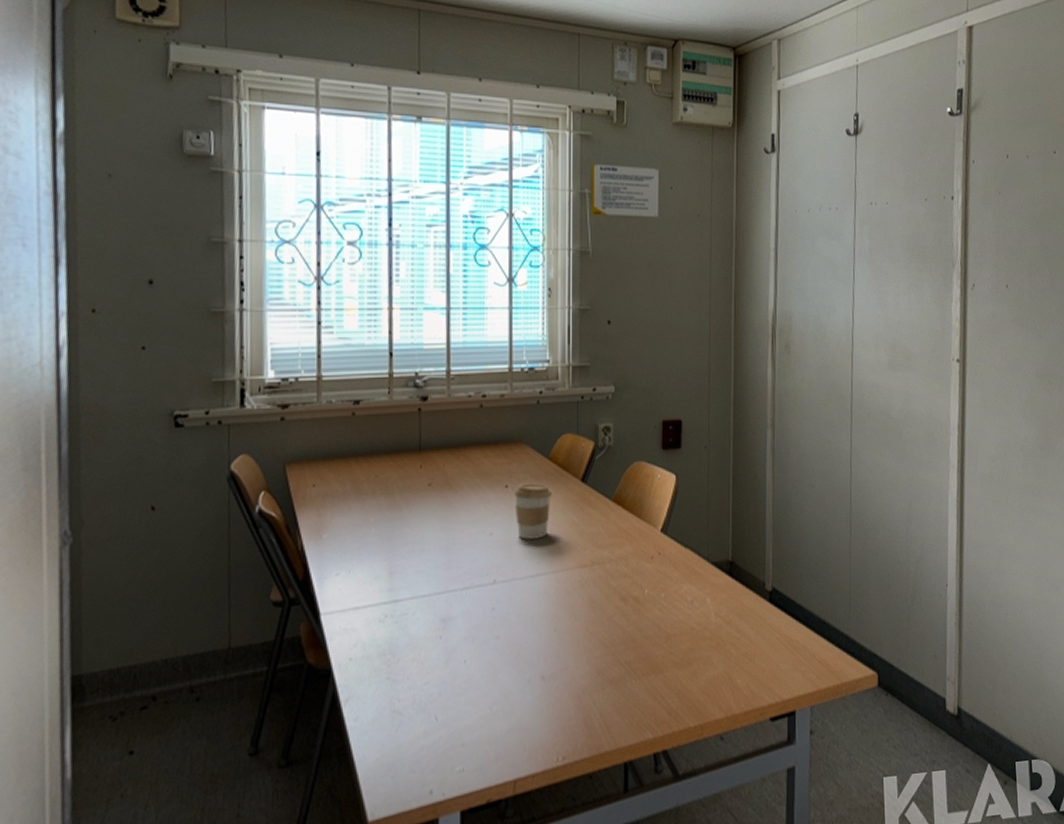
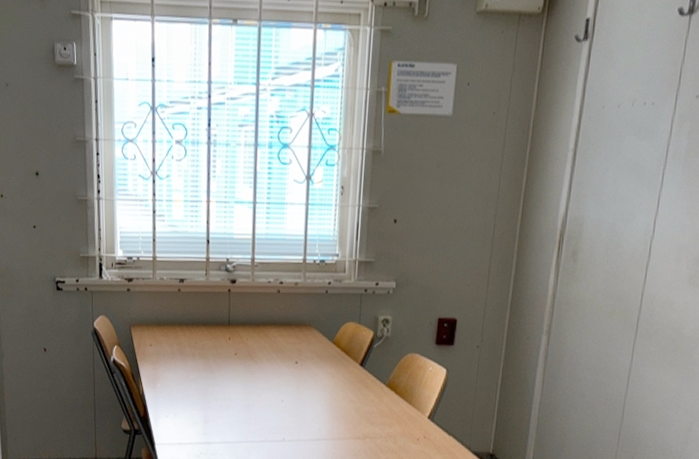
coffee cup: present [514,483,552,540] -> none [302,362,334,410]

